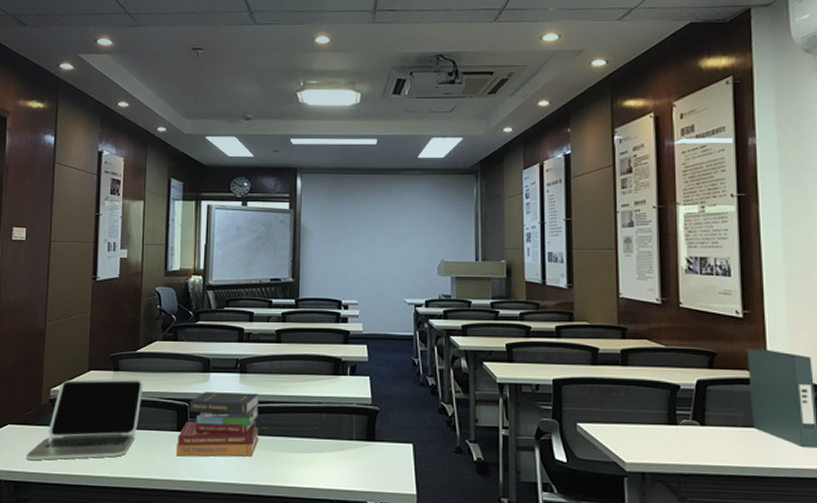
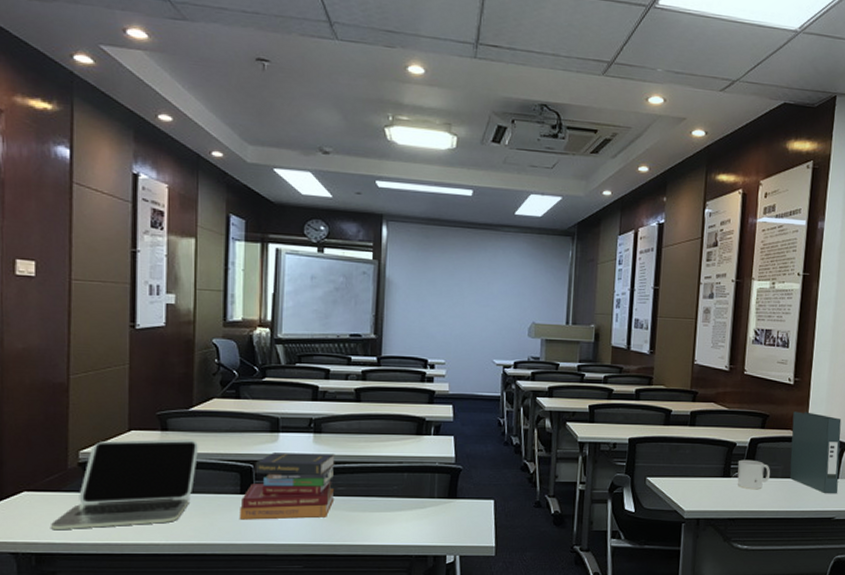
mug: none [684,404,728,441] -> present [737,459,771,490]

